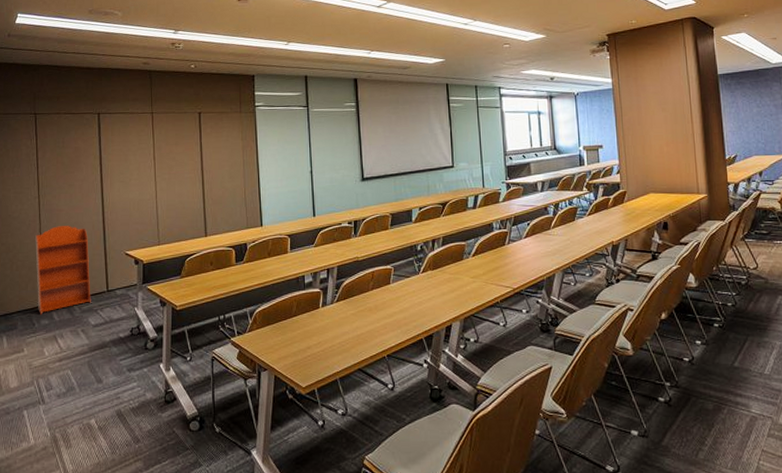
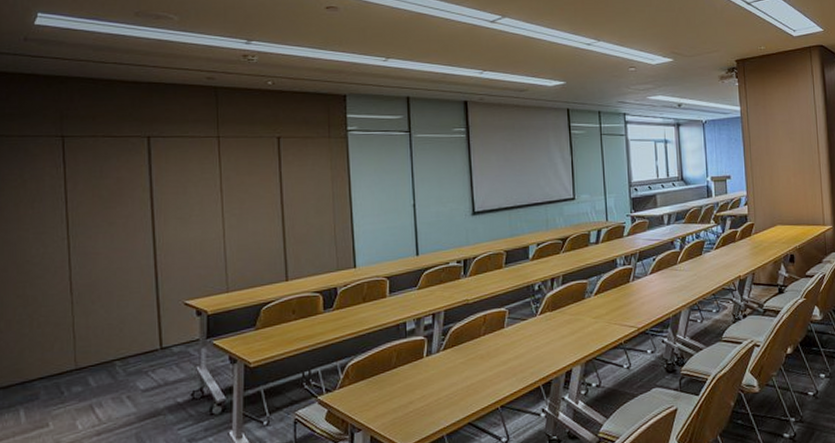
bookcase: present [35,226,91,315] -> none [64,272,139,381]

